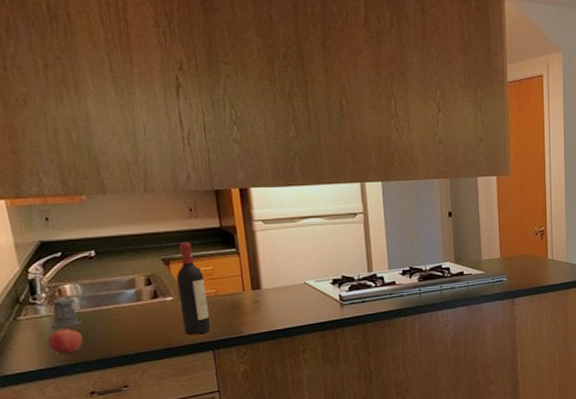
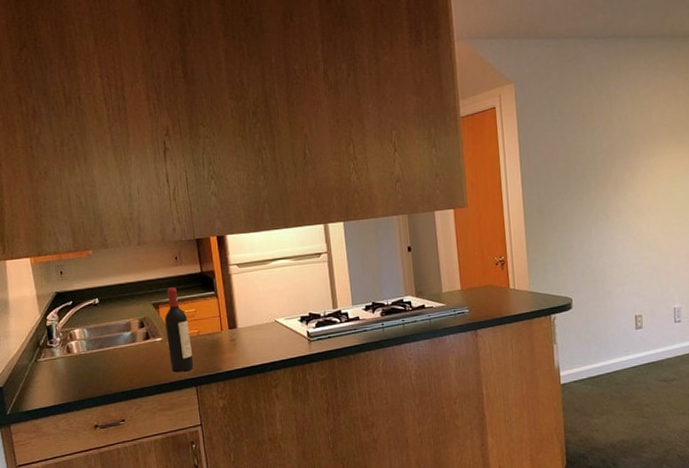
pepper shaker: present [37,295,81,328] -> none [53,338,88,368]
pomegranate: present [48,327,84,354] -> none [61,367,89,391]

